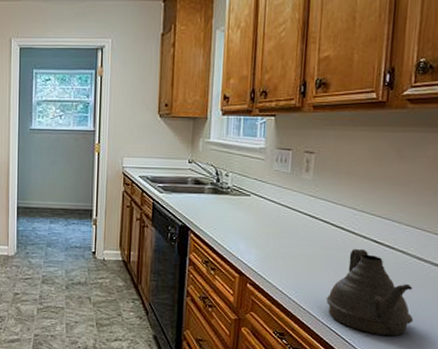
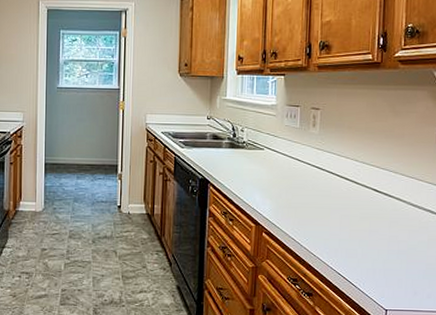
teapot: present [326,248,413,337] -> none [333,197,410,278]

